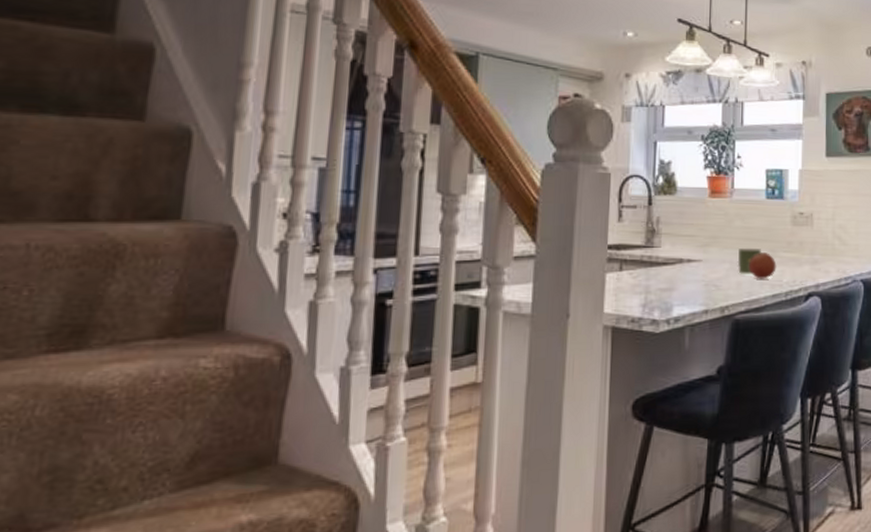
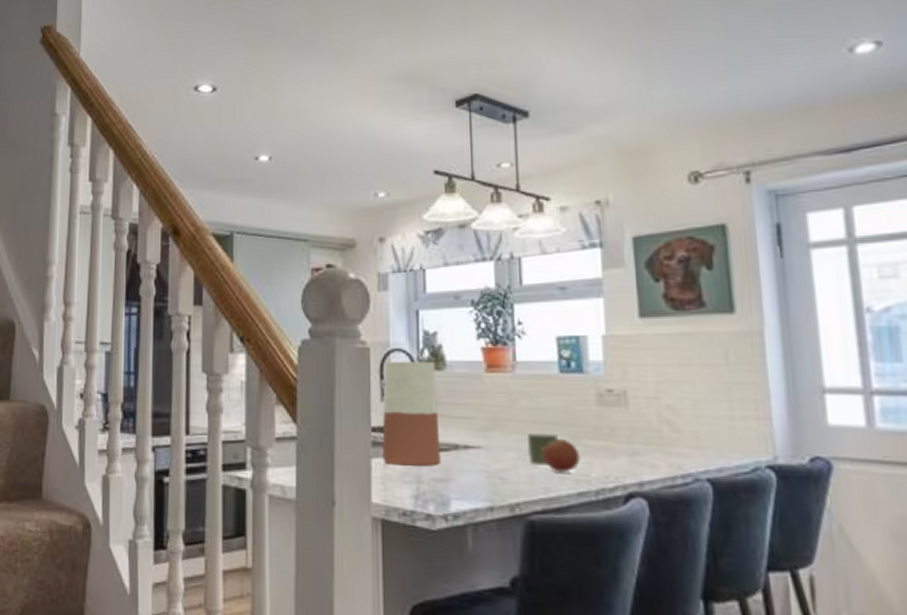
vase: none [616,185,668,280] -> present [382,361,441,468]

